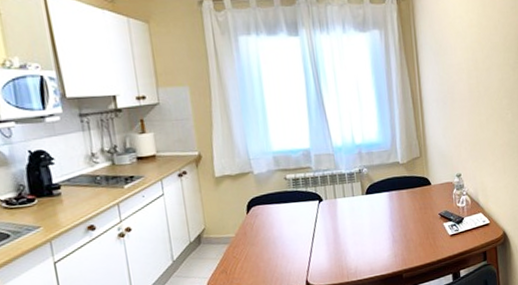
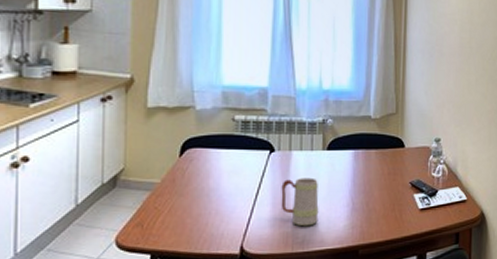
mug: none [332,219,366,260] -> present [281,177,319,227]

